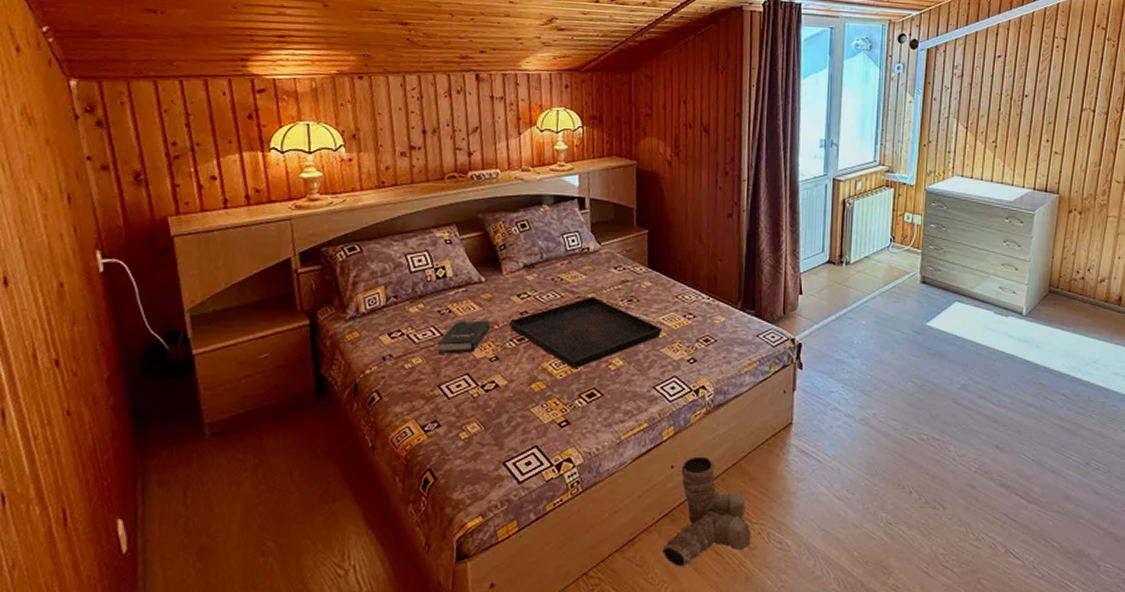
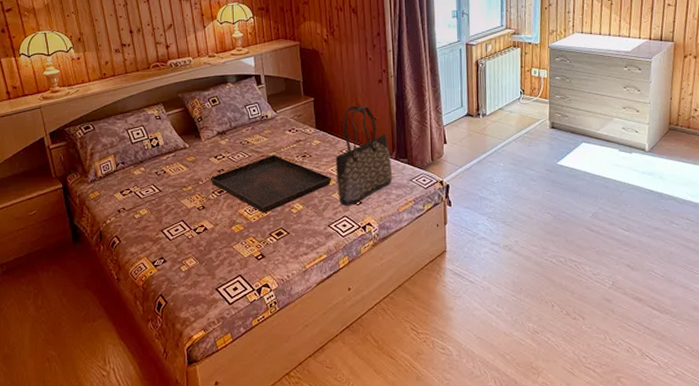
hardback book: present [437,320,490,354] -> none [158,178,196,206]
boots: present [662,456,751,567] -> none [347,280,419,369]
tote bag: none [667,242,736,364] -> present [335,105,393,206]

